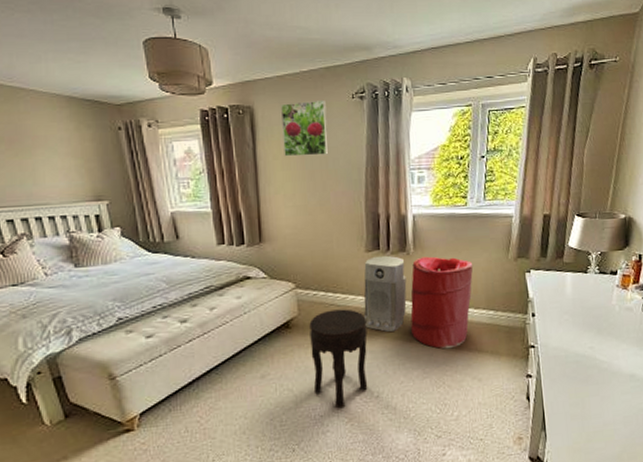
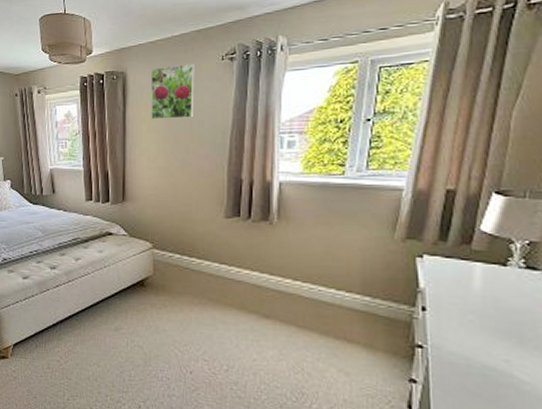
side table: present [309,309,368,409] -> none [162,274,221,375]
air purifier: present [363,255,407,332] -> none [219,223,267,304]
laundry hamper: present [410,256,473,349] -> none [269,228,348,333]

